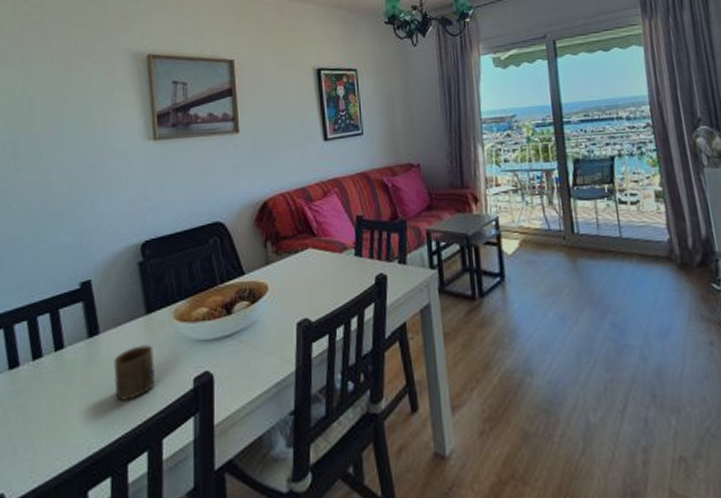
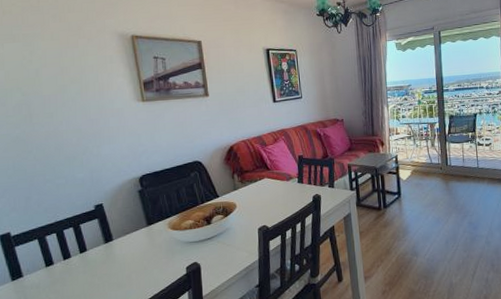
cup: present [114,345,156,401] -> none [126,246,158,284]

